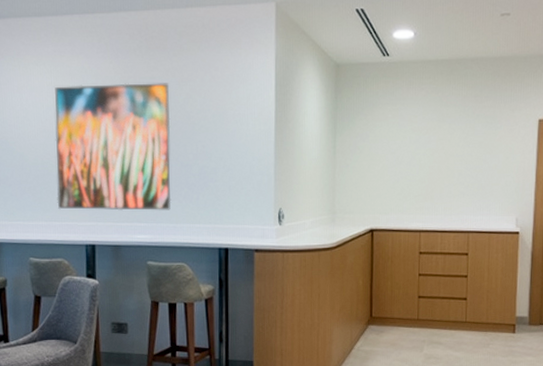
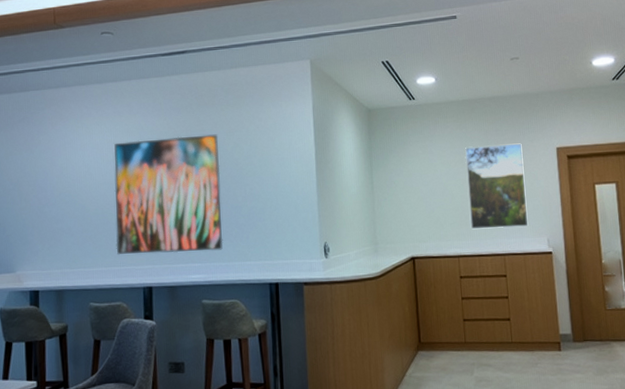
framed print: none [437,112,502,205] -> present [465,143,529,230]

